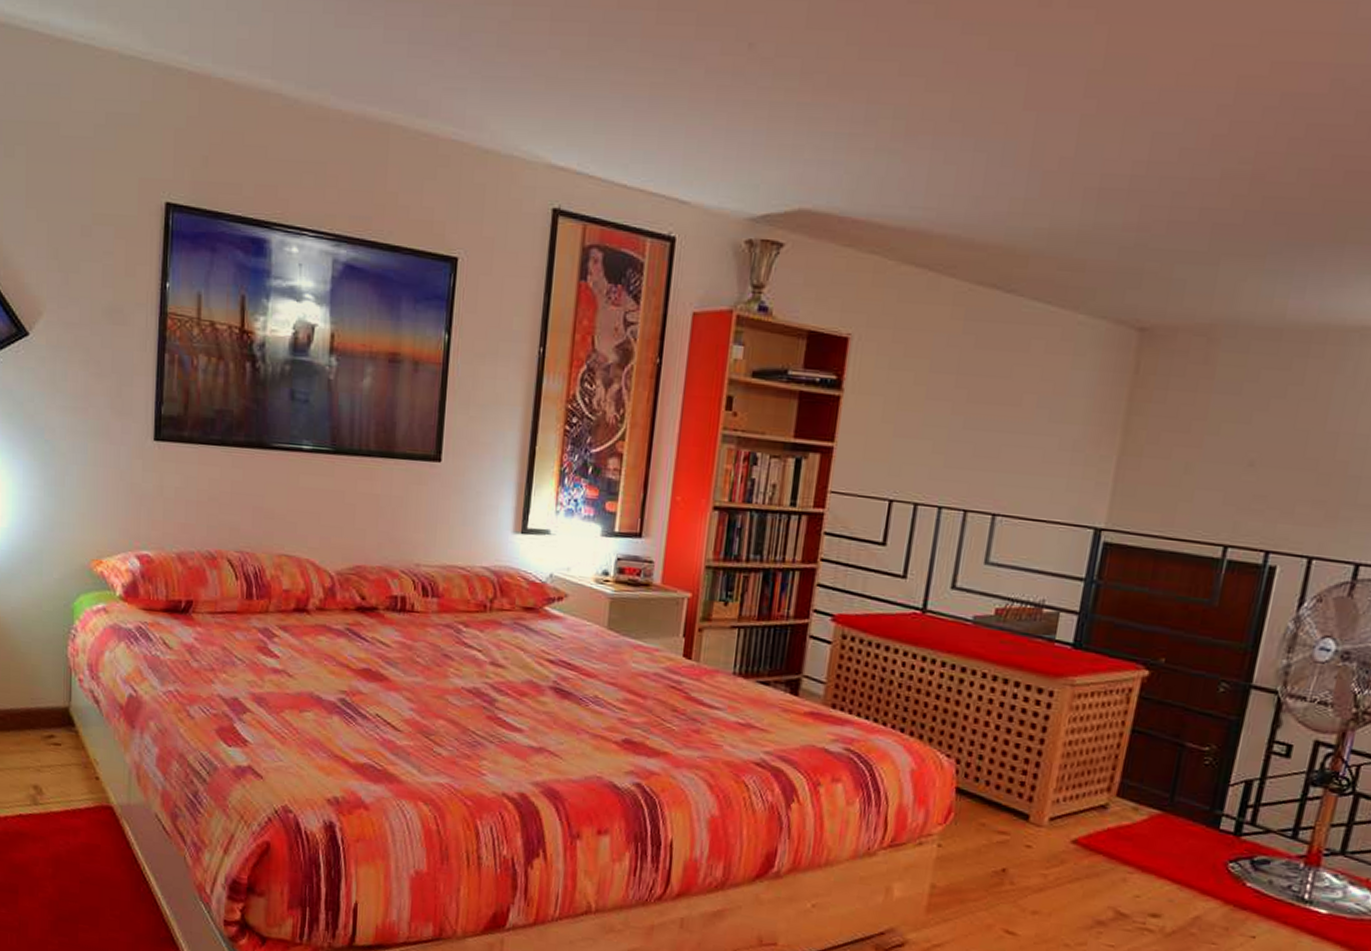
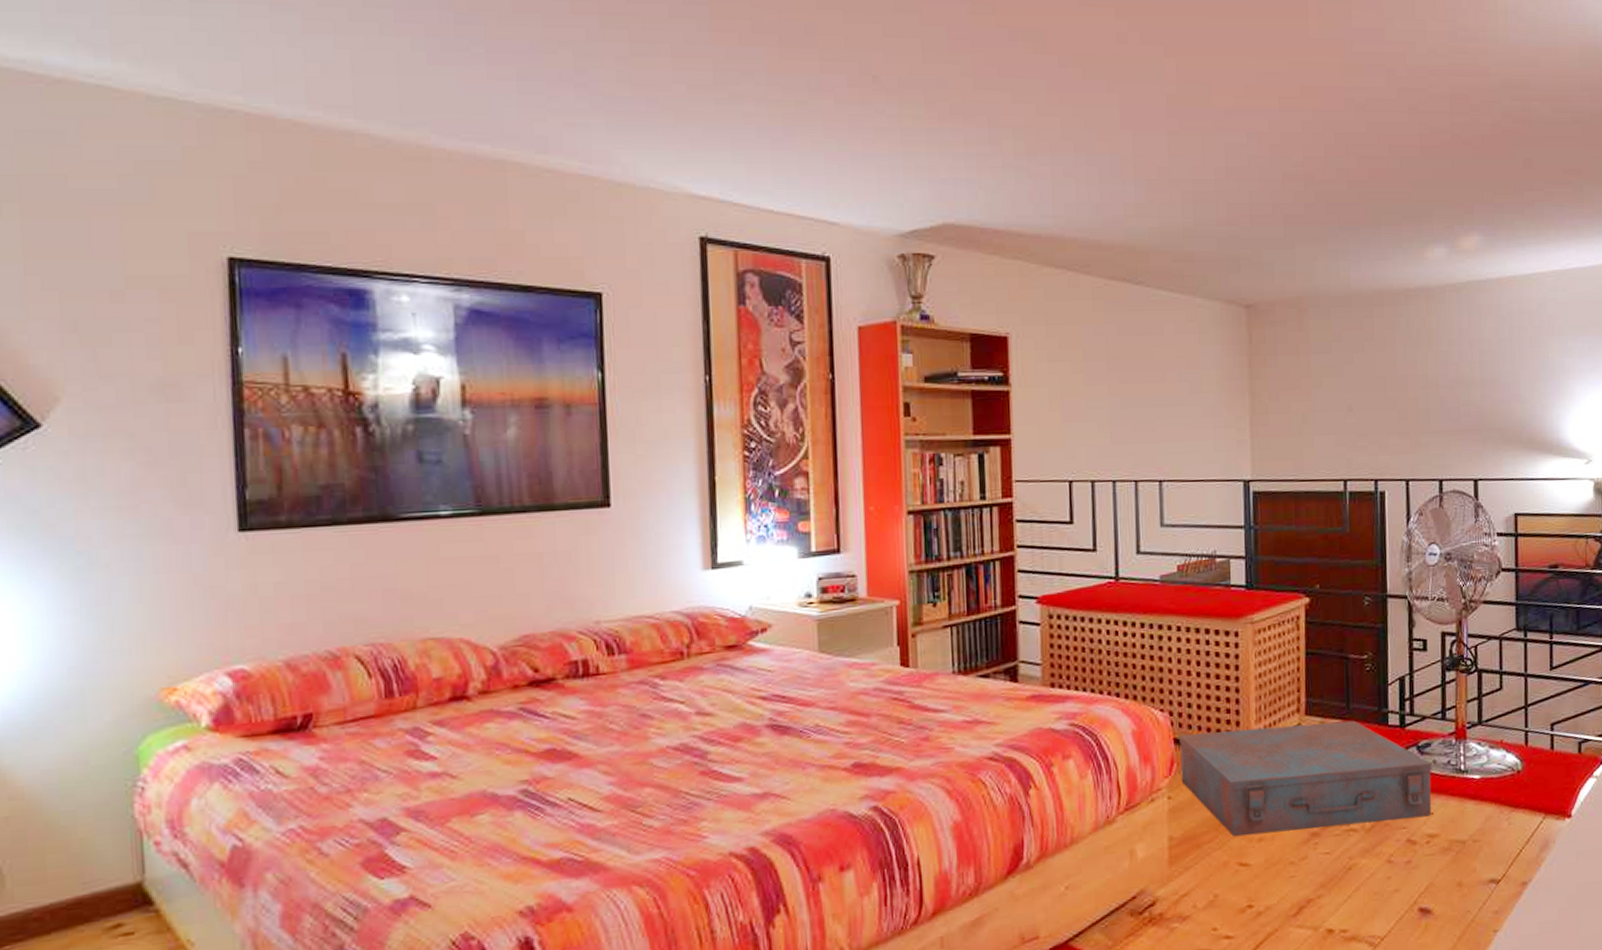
suitcase: none [956,785,1266,939] -> present [1179,720,1432,836]

